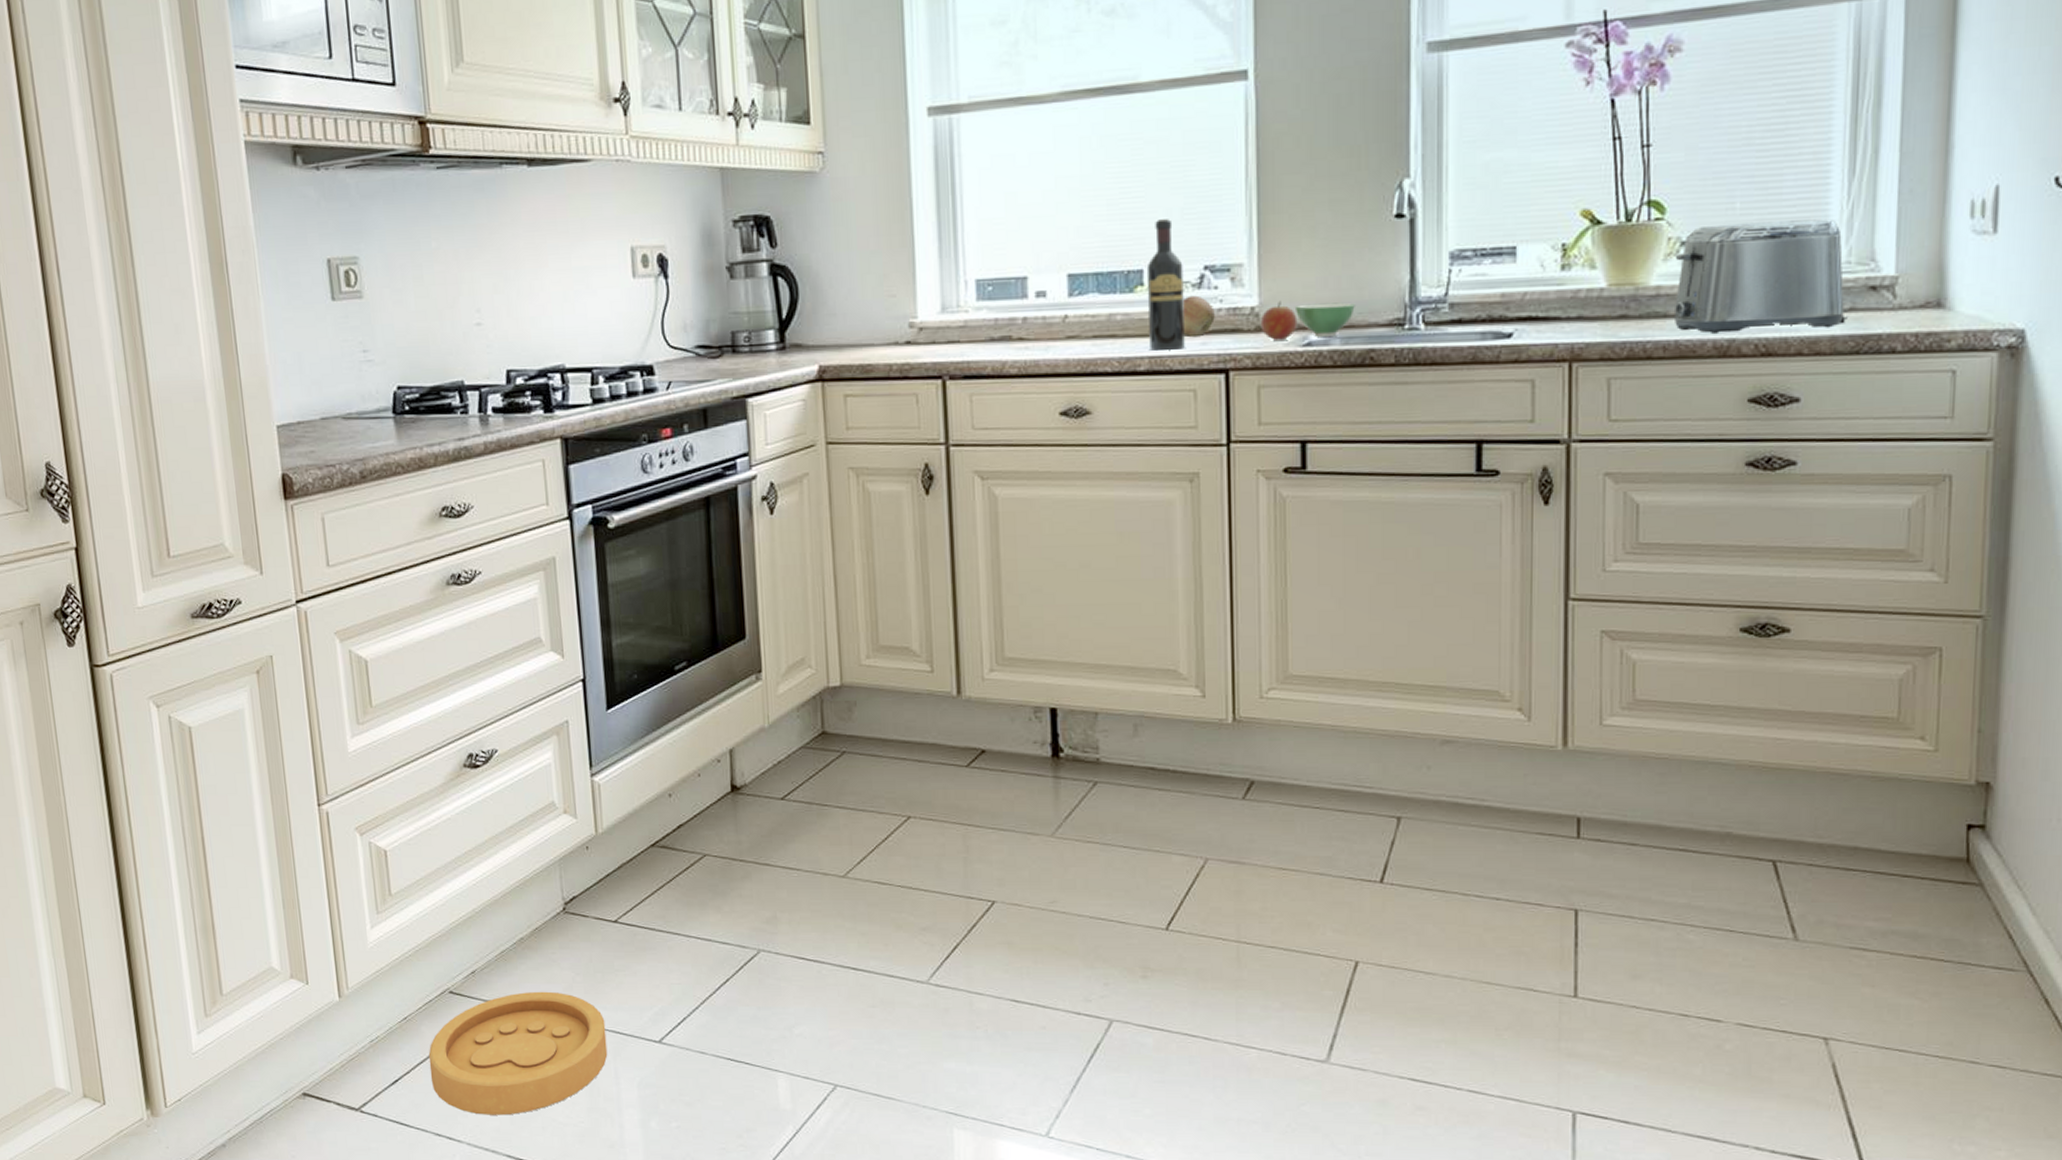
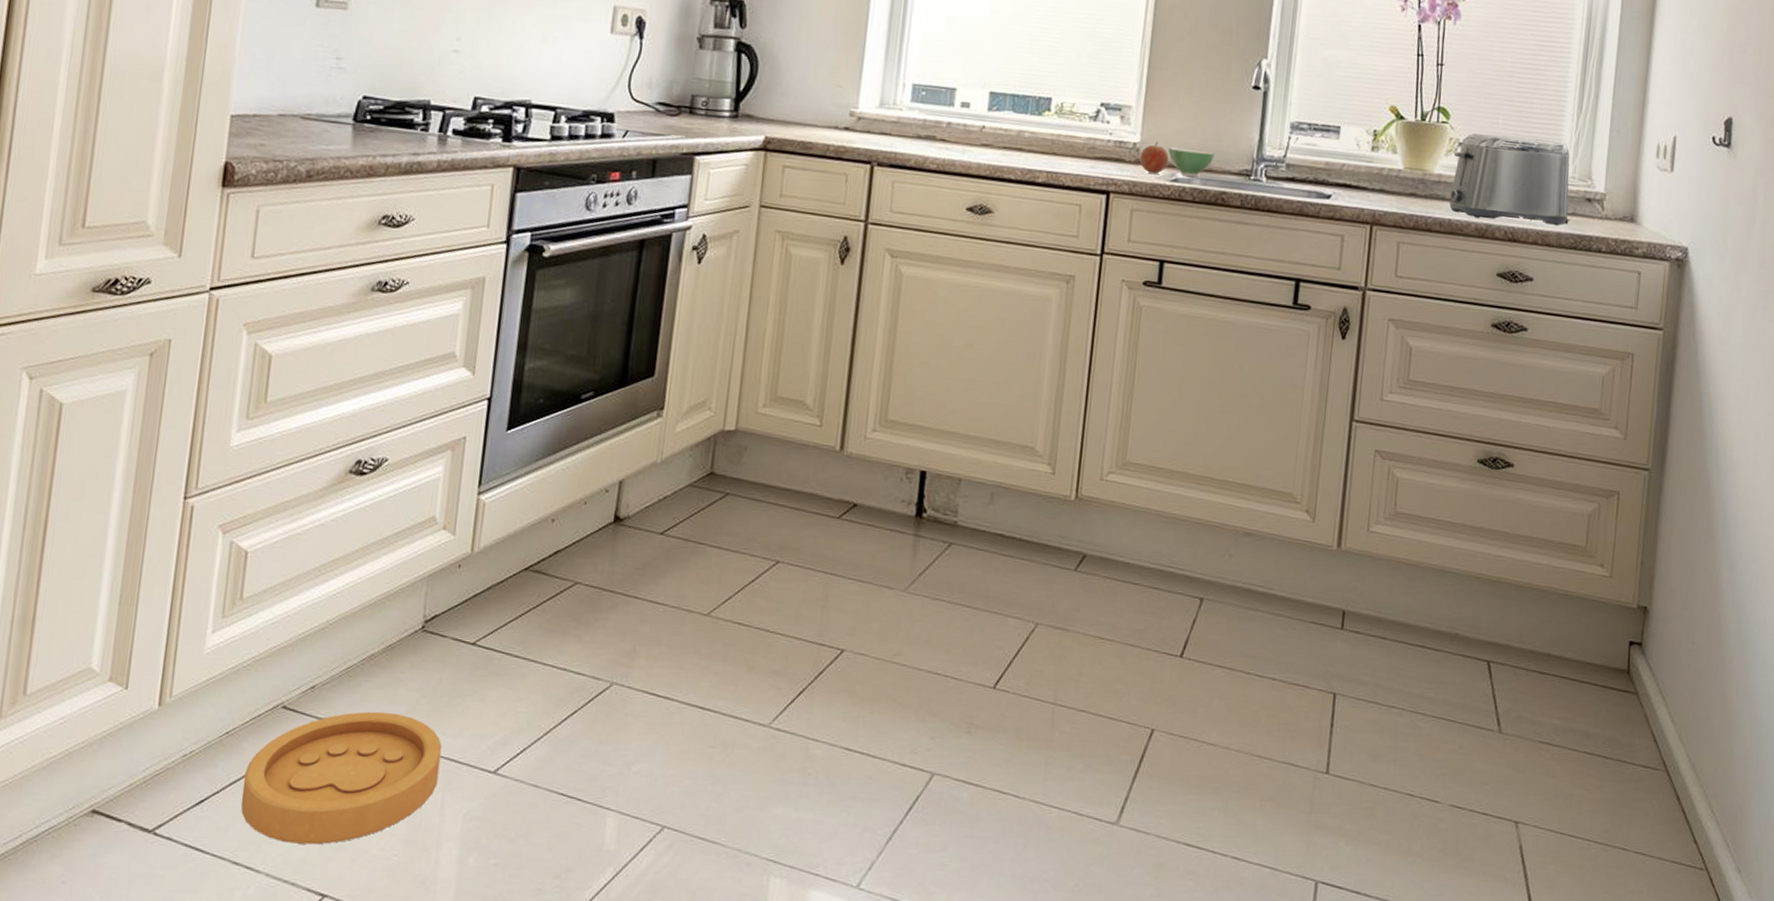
wine bottle: present [1146,219,1185,351] -> none [1048,59,1085,169]
fruit: present [1182,295,1215,338] -> none [1077,125,1105,161]

